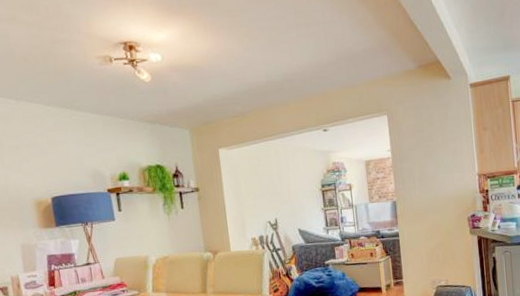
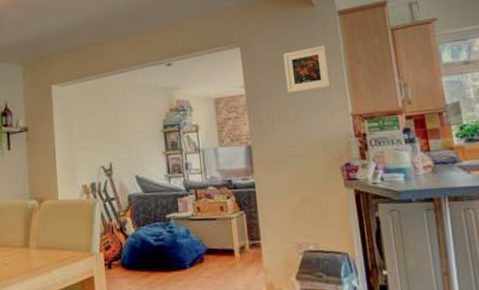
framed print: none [424,114,462,156] -> present [283,45,331,93]

